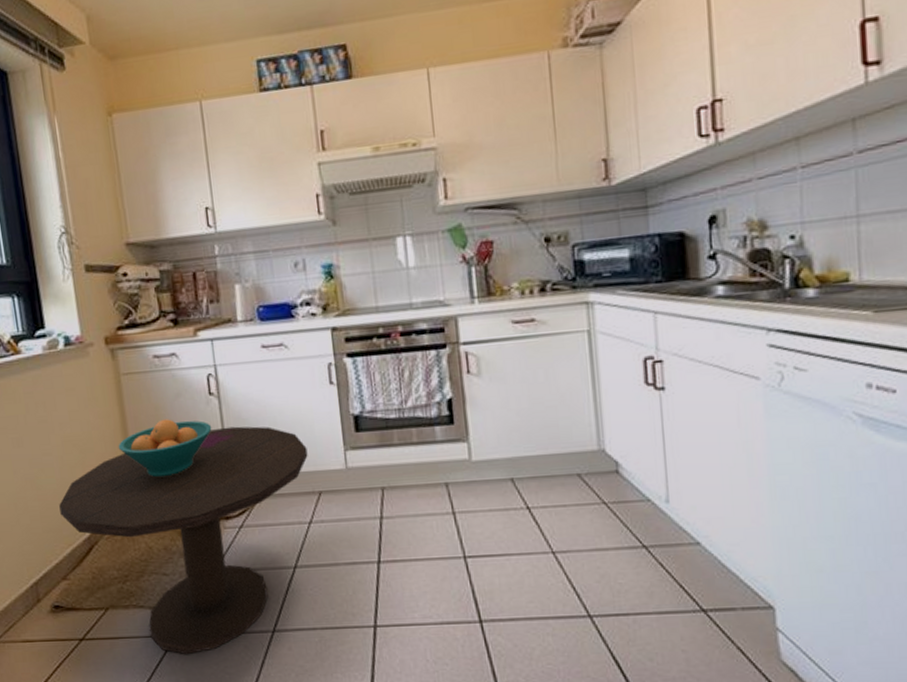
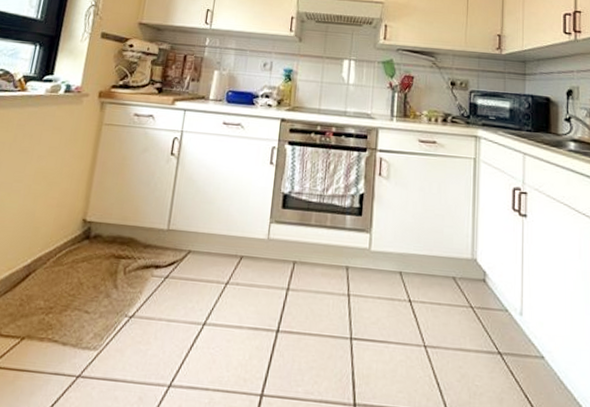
side table: present [59,426,308,654] -> none [11,184,240,398]
fruit bowl: present [118,419,212,478] -> none [81,168,166,220]

